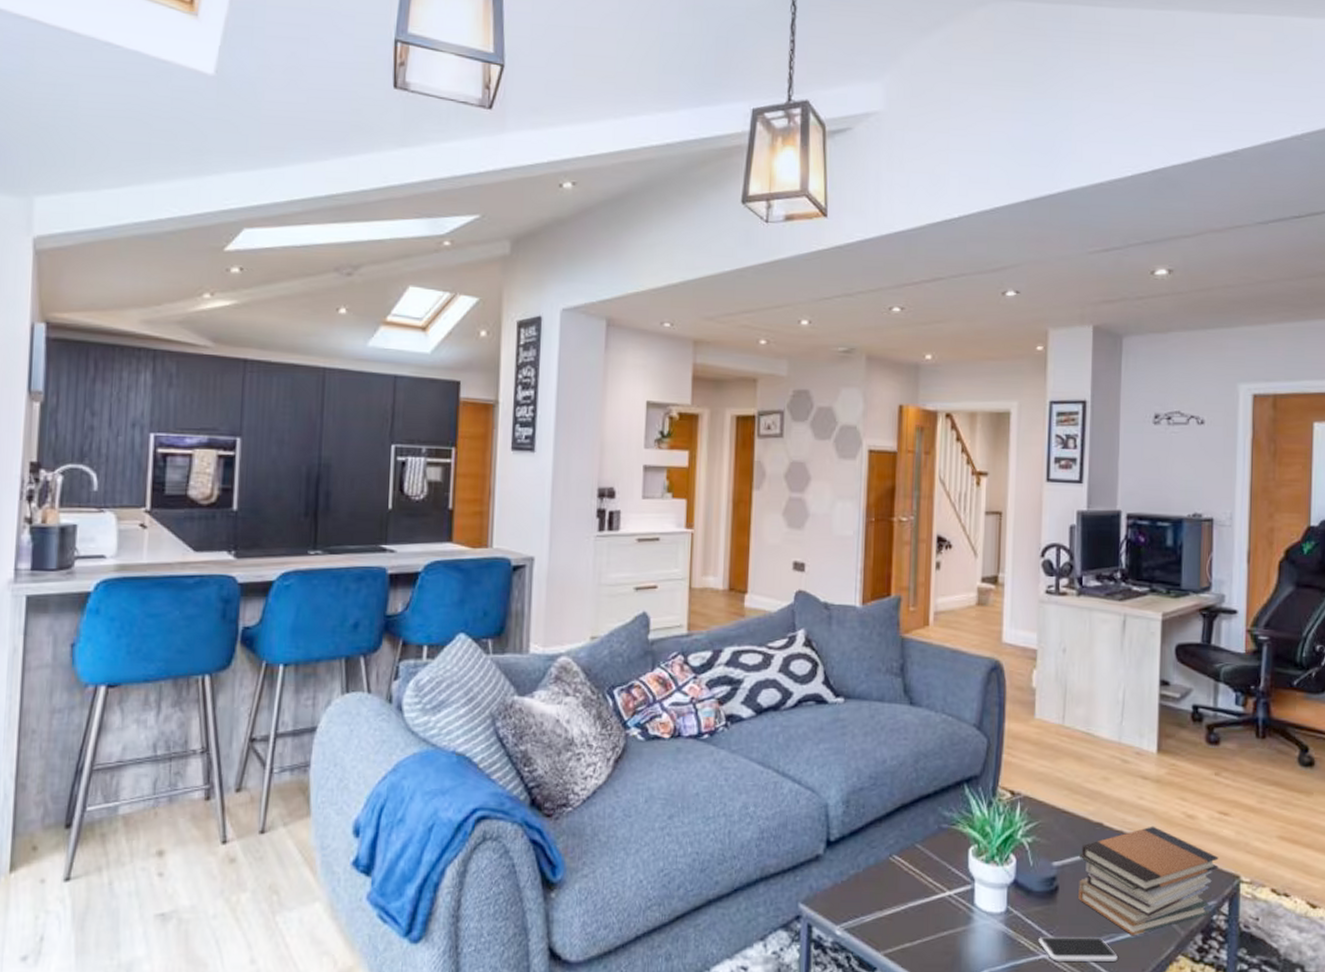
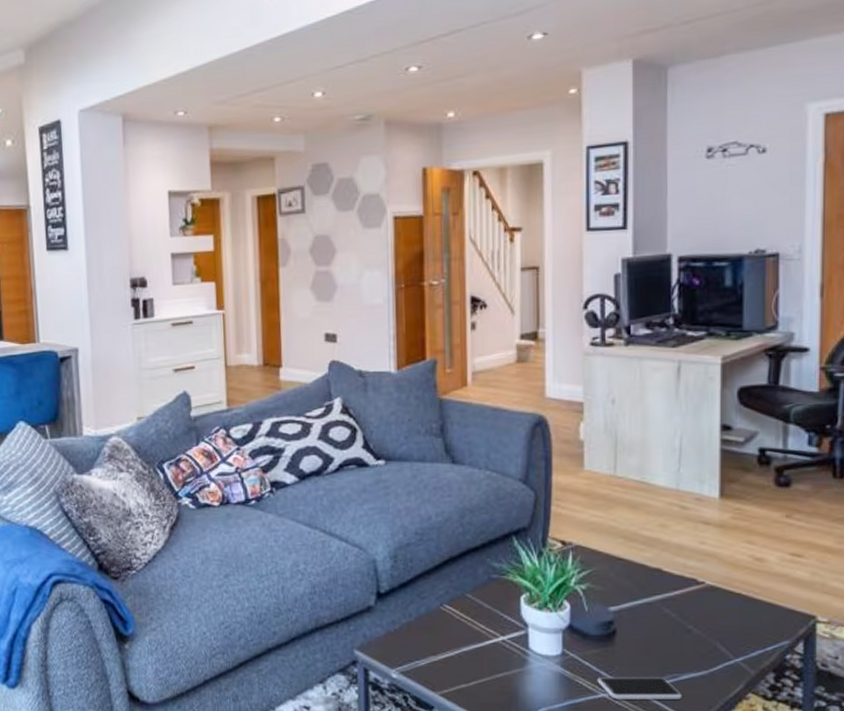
book stack: present [1078,826,1219,936] -> none [638,570,792,676]

